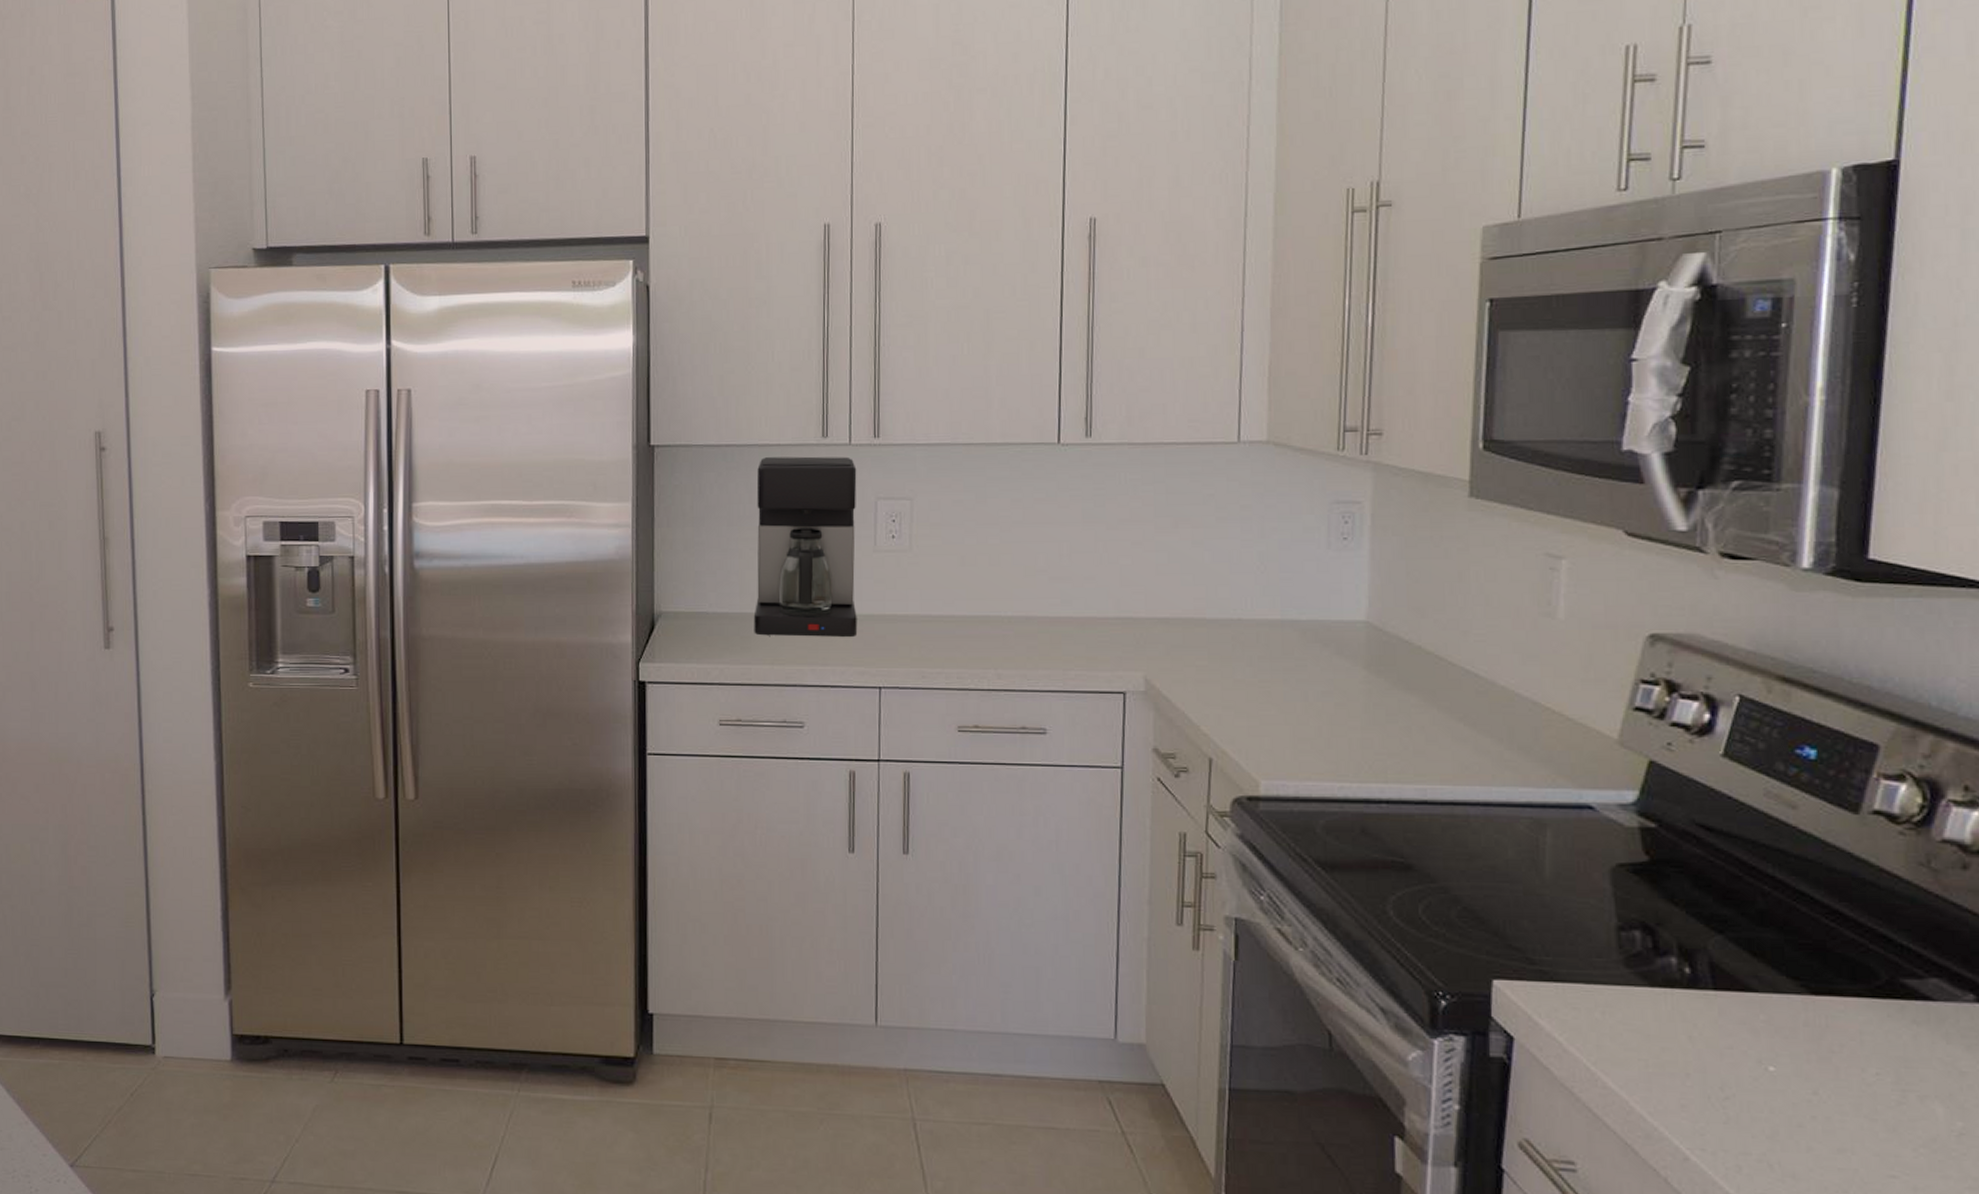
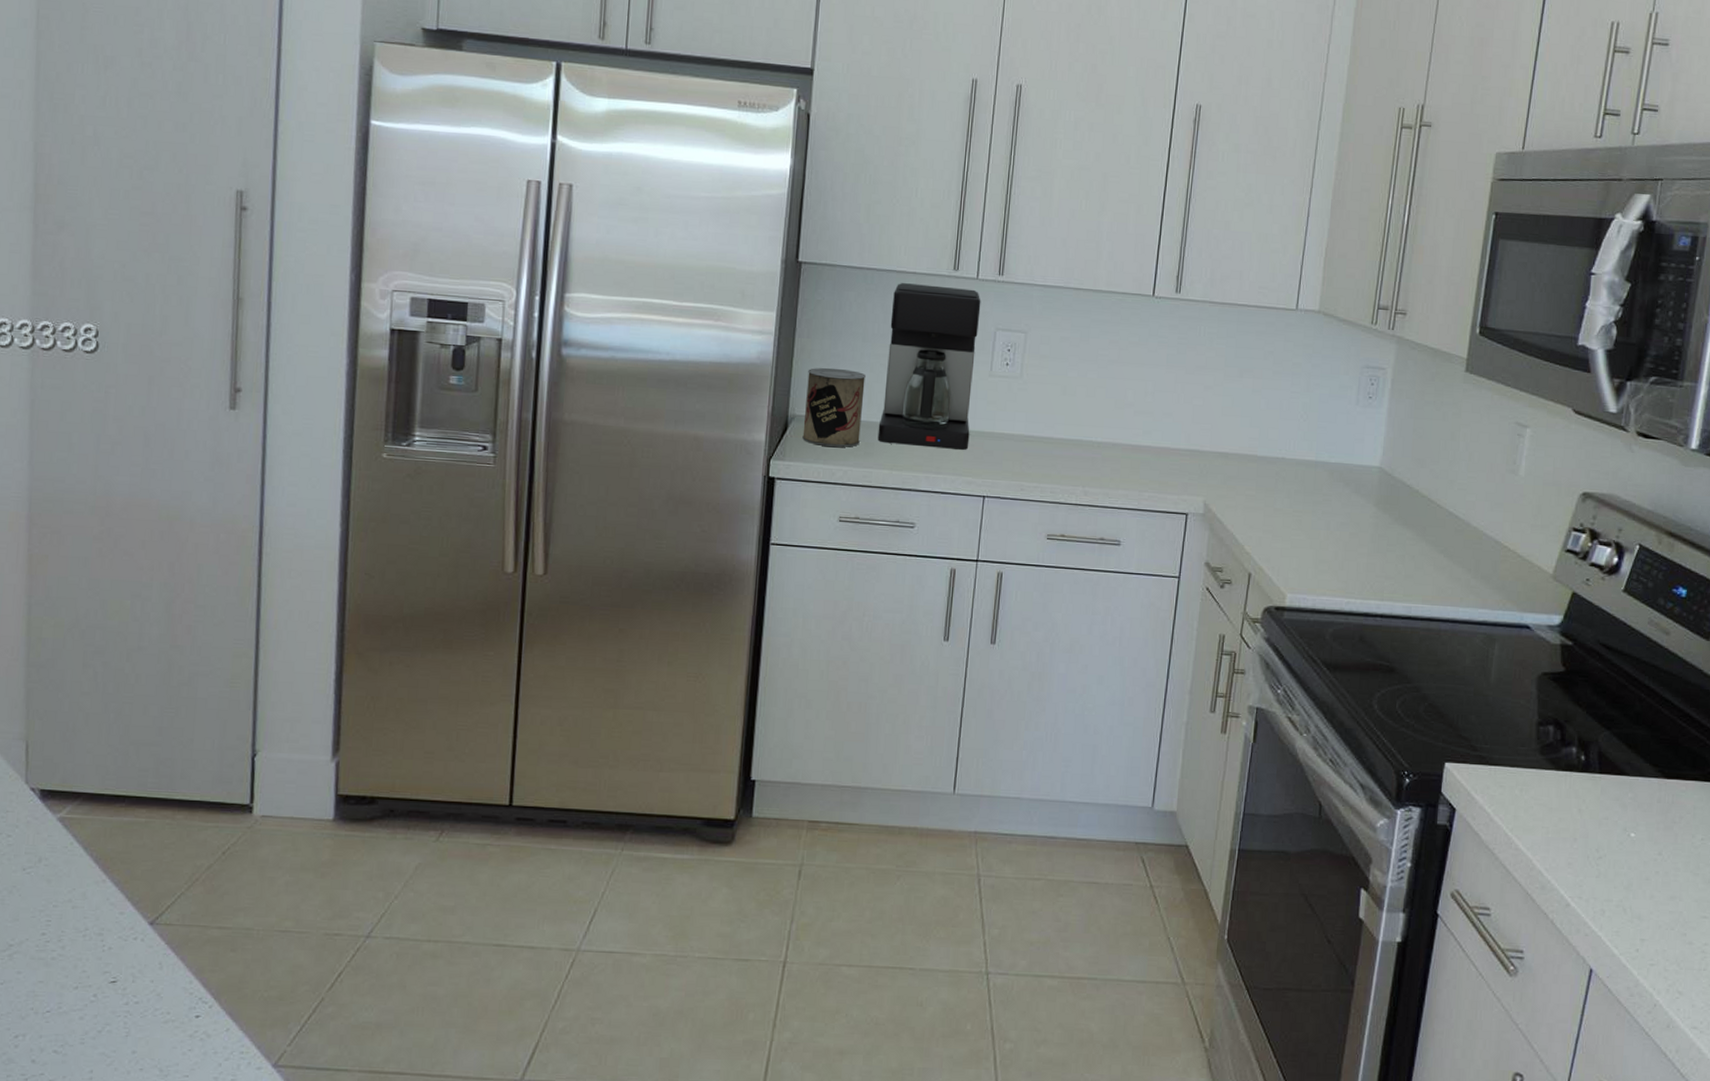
tin can: none [671,557,735,644] -> present [802,367,866,448]

